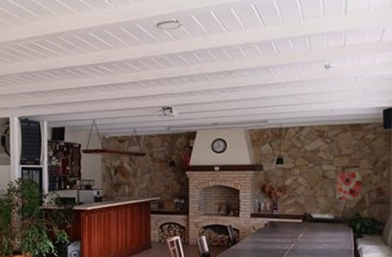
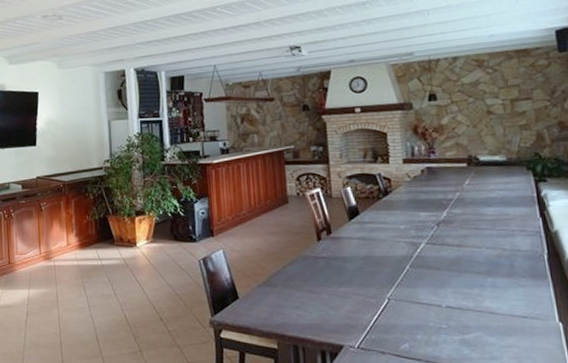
wall art: present [335,171,363,201] -> none [503,104,540,138]

